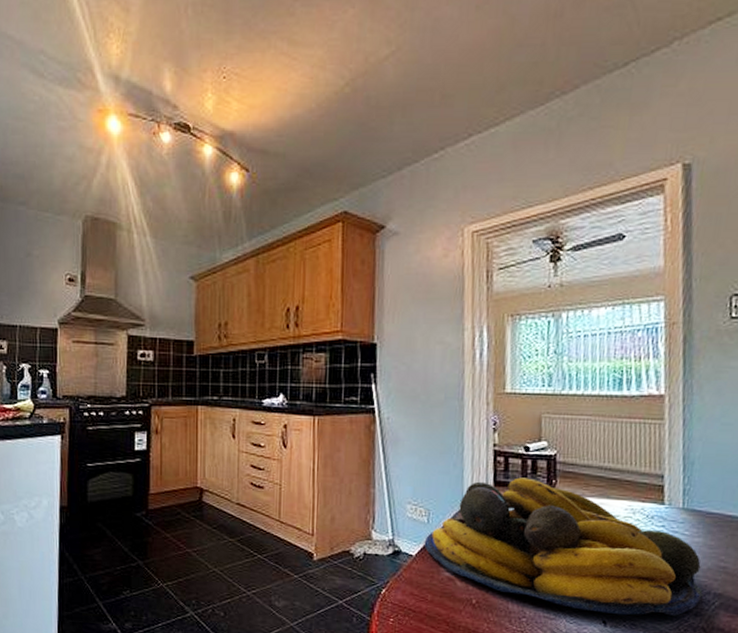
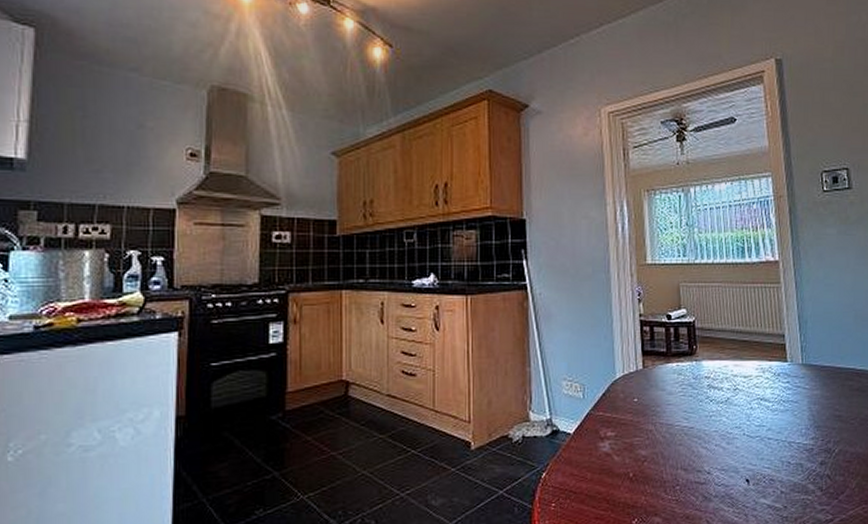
fruit bowl: present [424,477,704,616] -> none [581,345,826,472]

